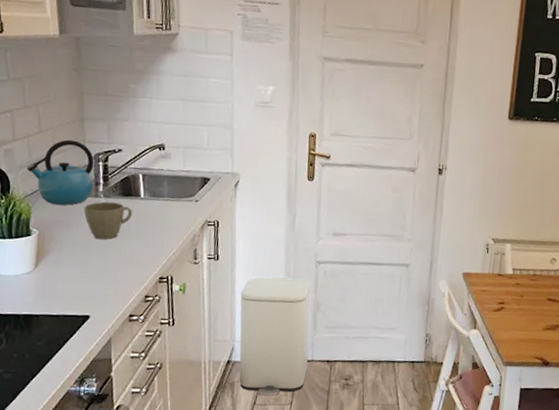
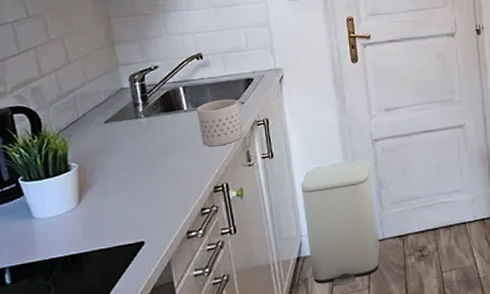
kettle: present [27,139,94,206] -> none [58,65,132,135]
cup: present [83,201,132,239] -> none [124,120,177,161]
mug: none [152,193,193,239] -> present [196,99,243,147]

